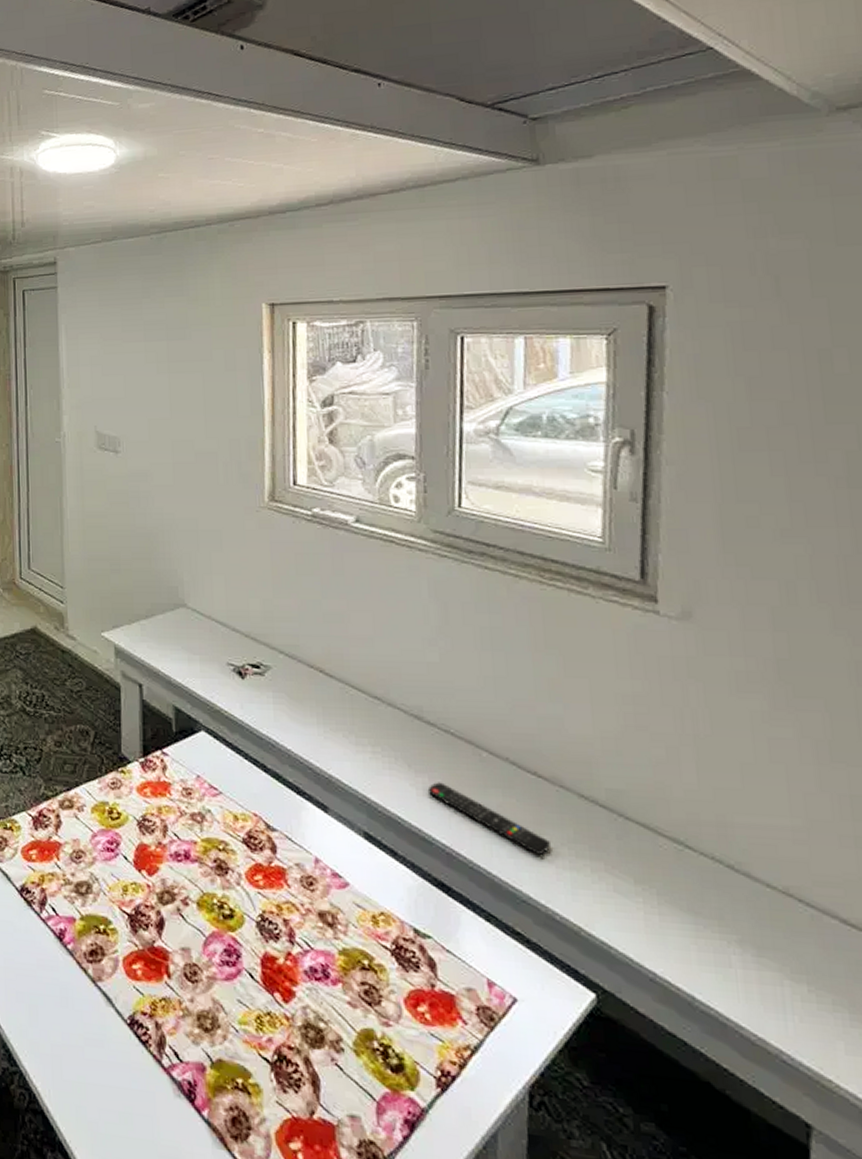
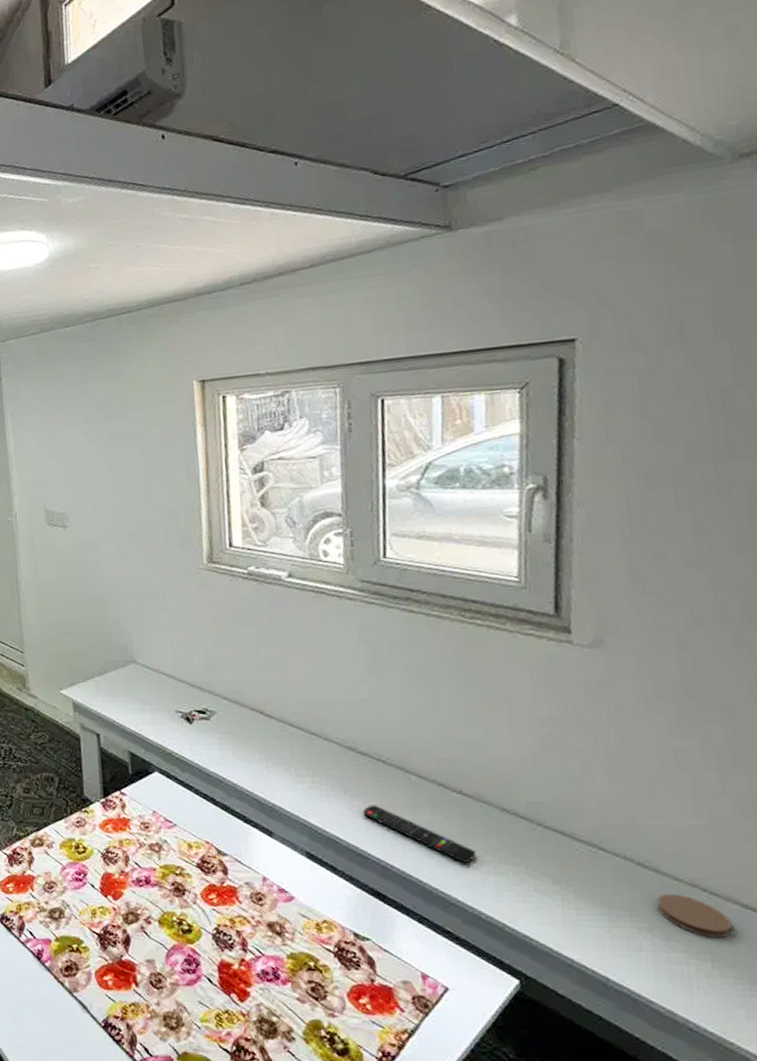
coaster: none [748,902,830,957] -> present [657,893,732,939]

